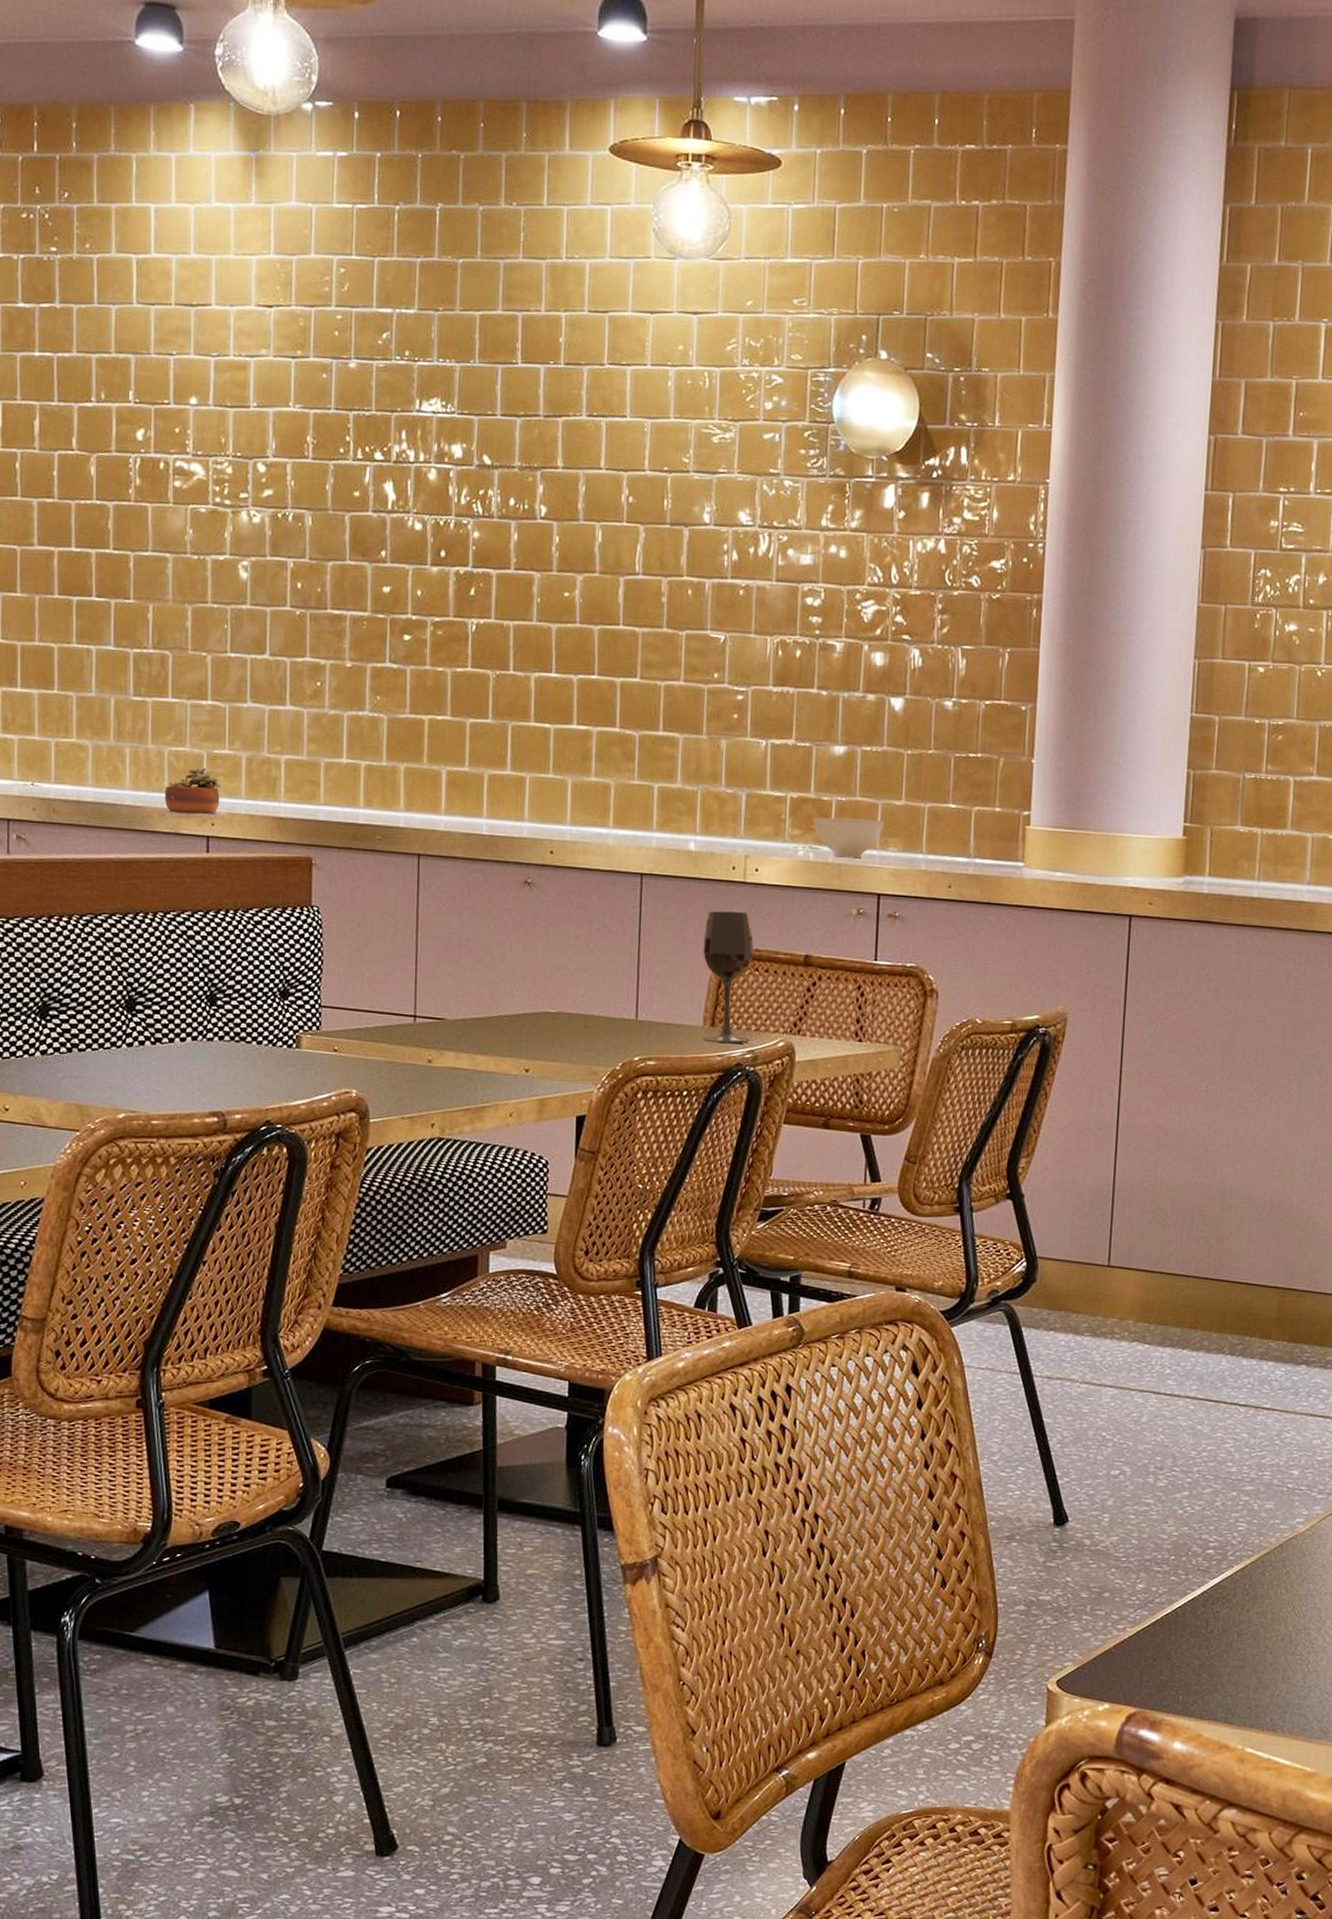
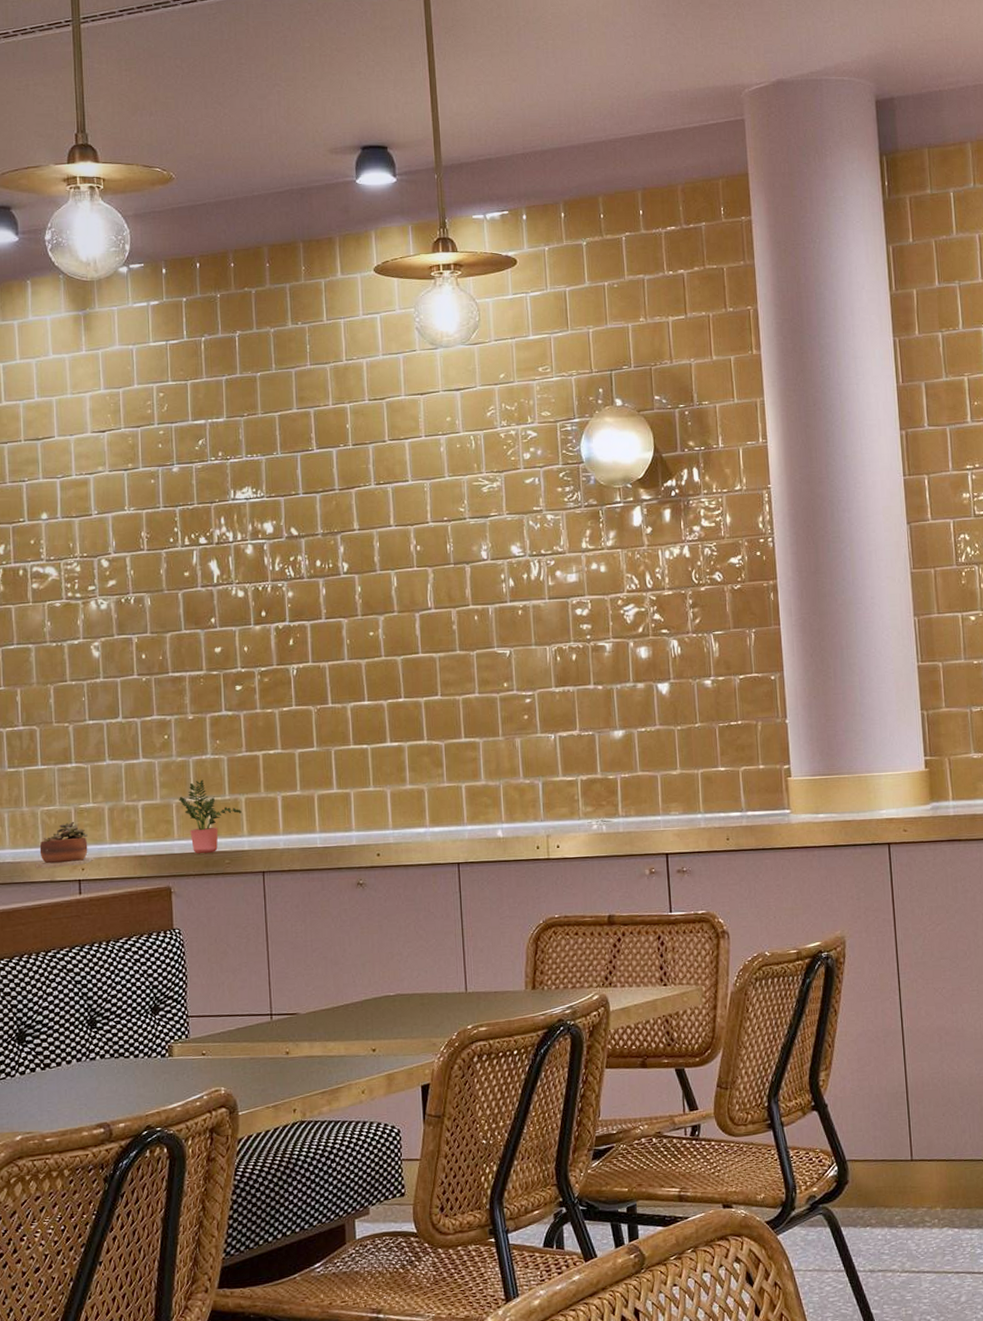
potted plant: none [328,739,399,826] -> present [179,779,242,855]
wine glass: present [702,910,754,1044] -> none [517,884,568,1004]
bowl: present [812,817,886,859] -> none [602,790,666,826]

